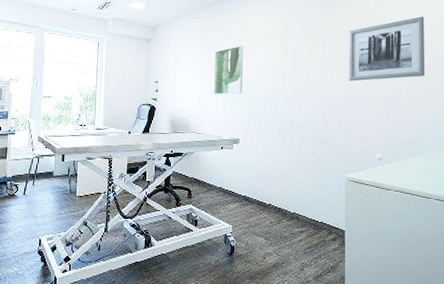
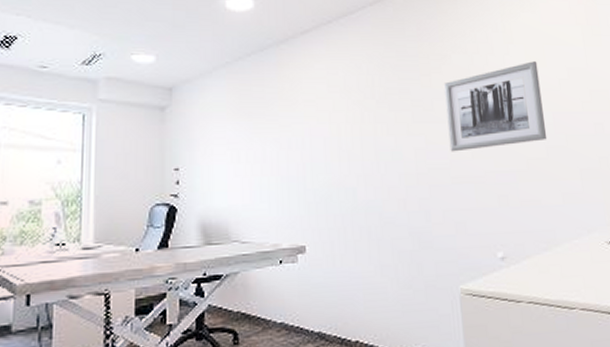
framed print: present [213,46,243,95] -> none [261,110,305,183]

